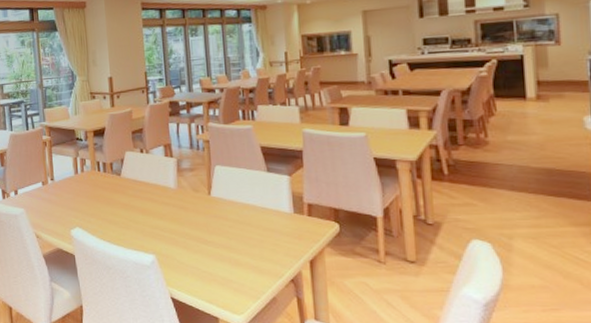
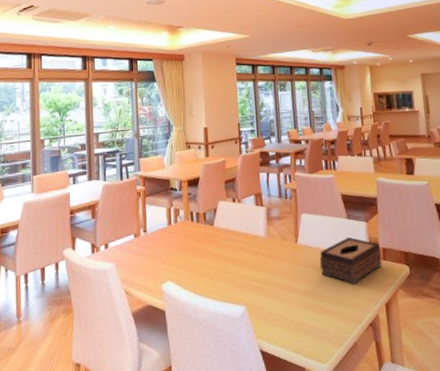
tissue box: none [235,191,307,239] -> present [320,237,382,284]

